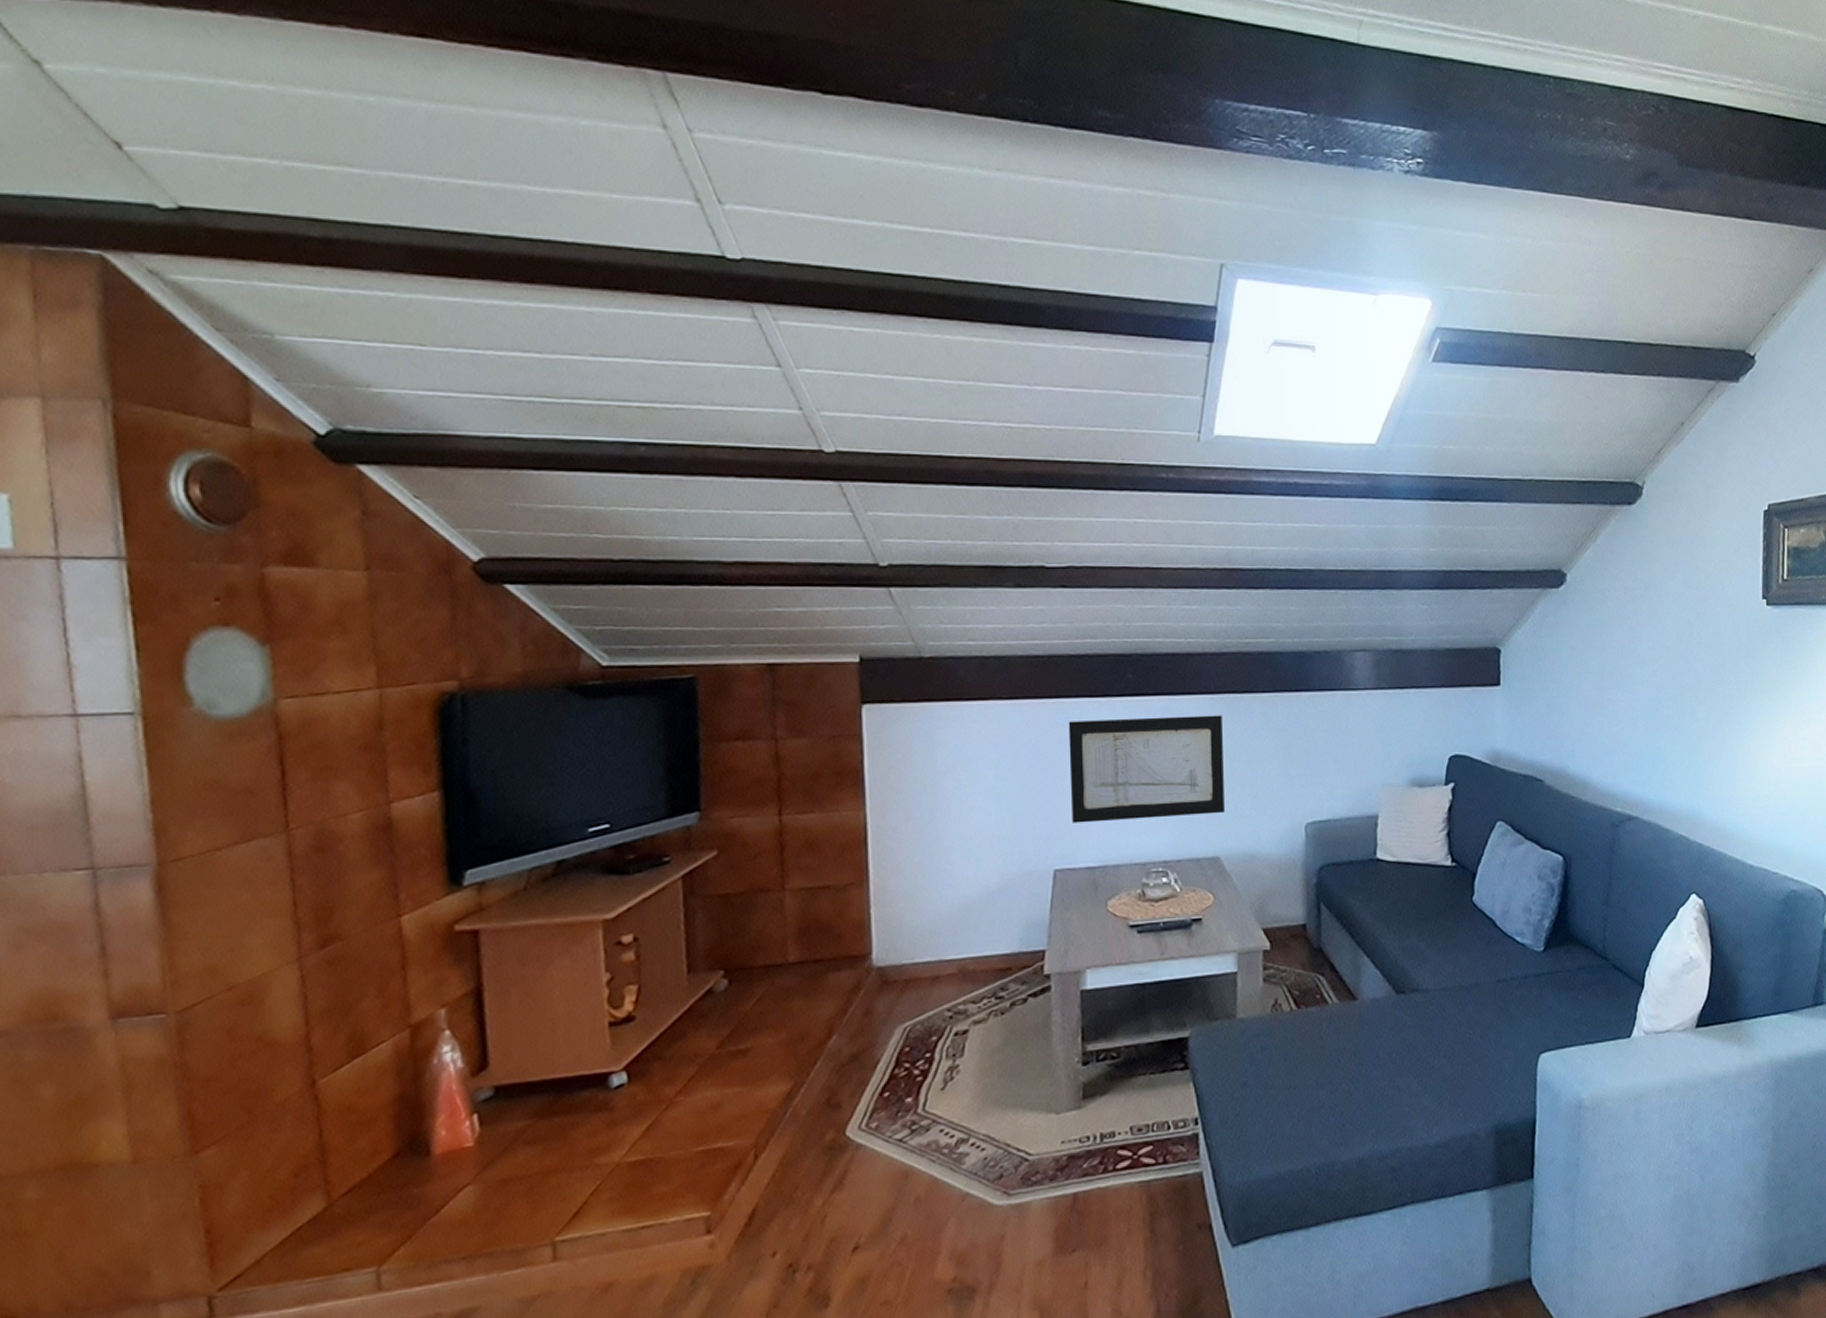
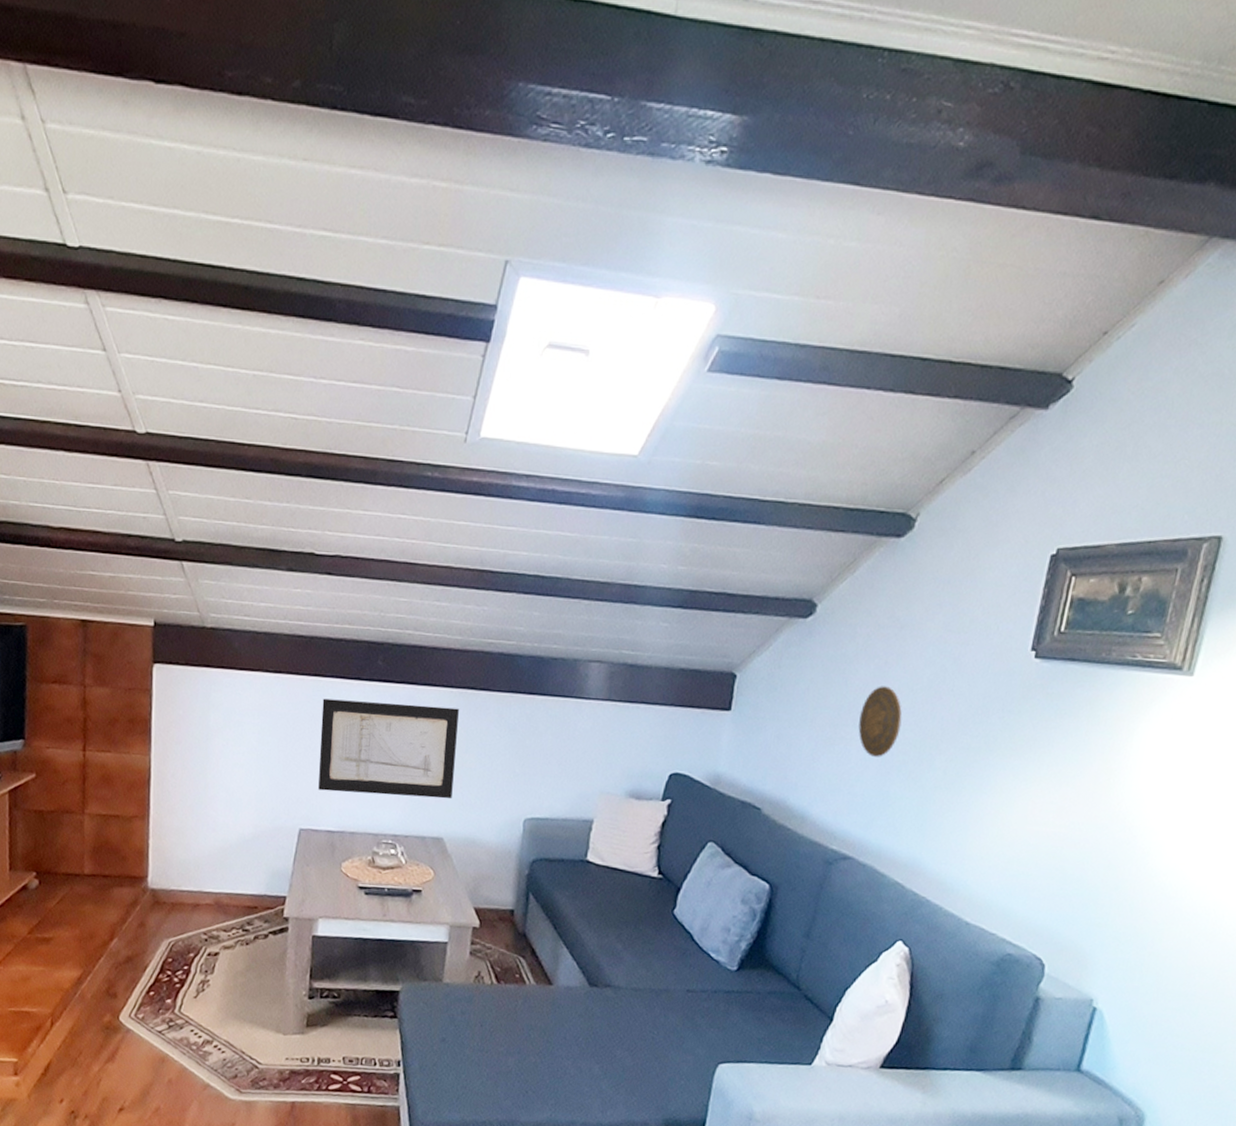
decorative plate: none [1622,646,1661,715] -> present [858,686,902,757]

